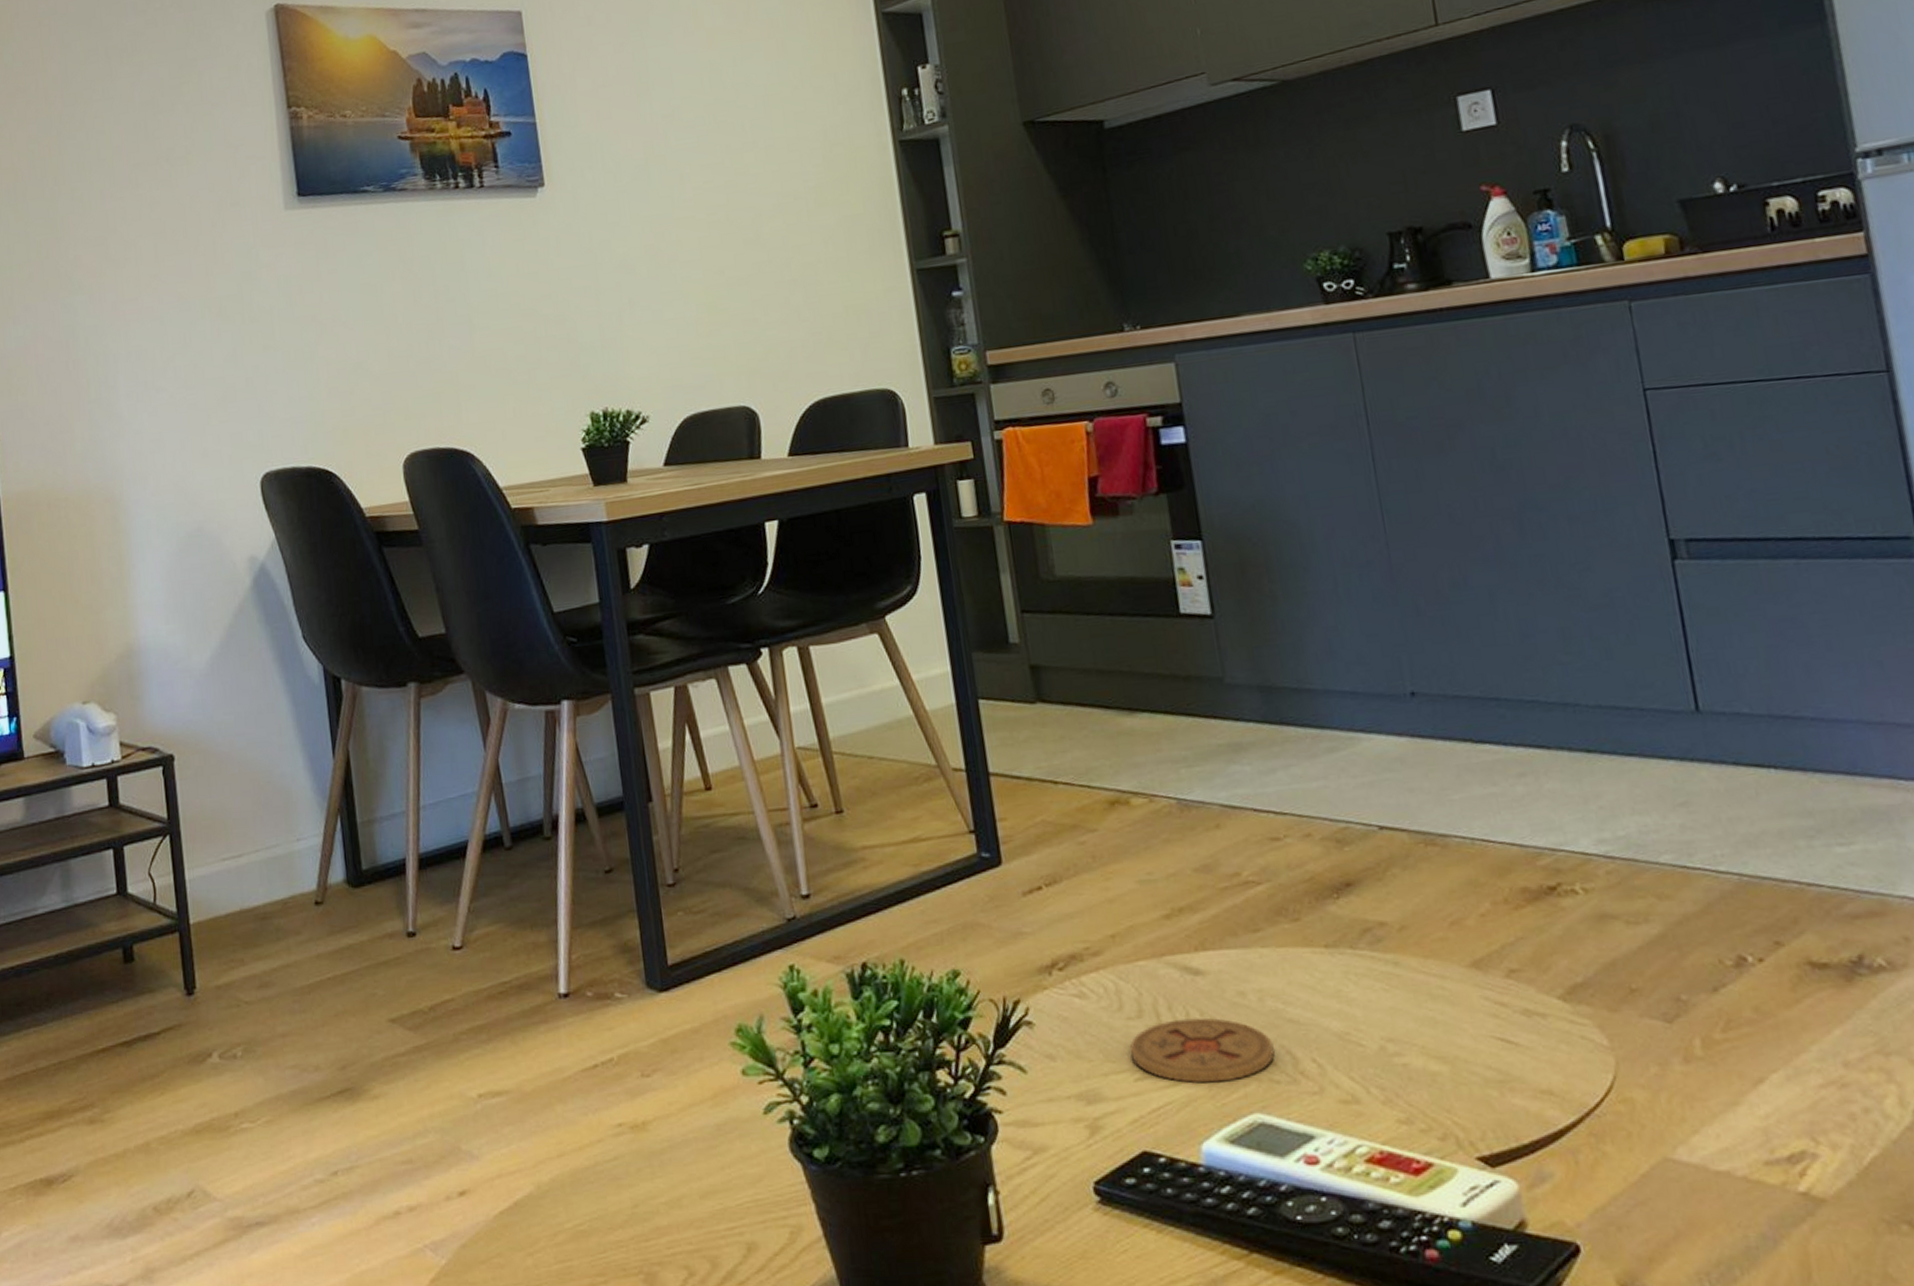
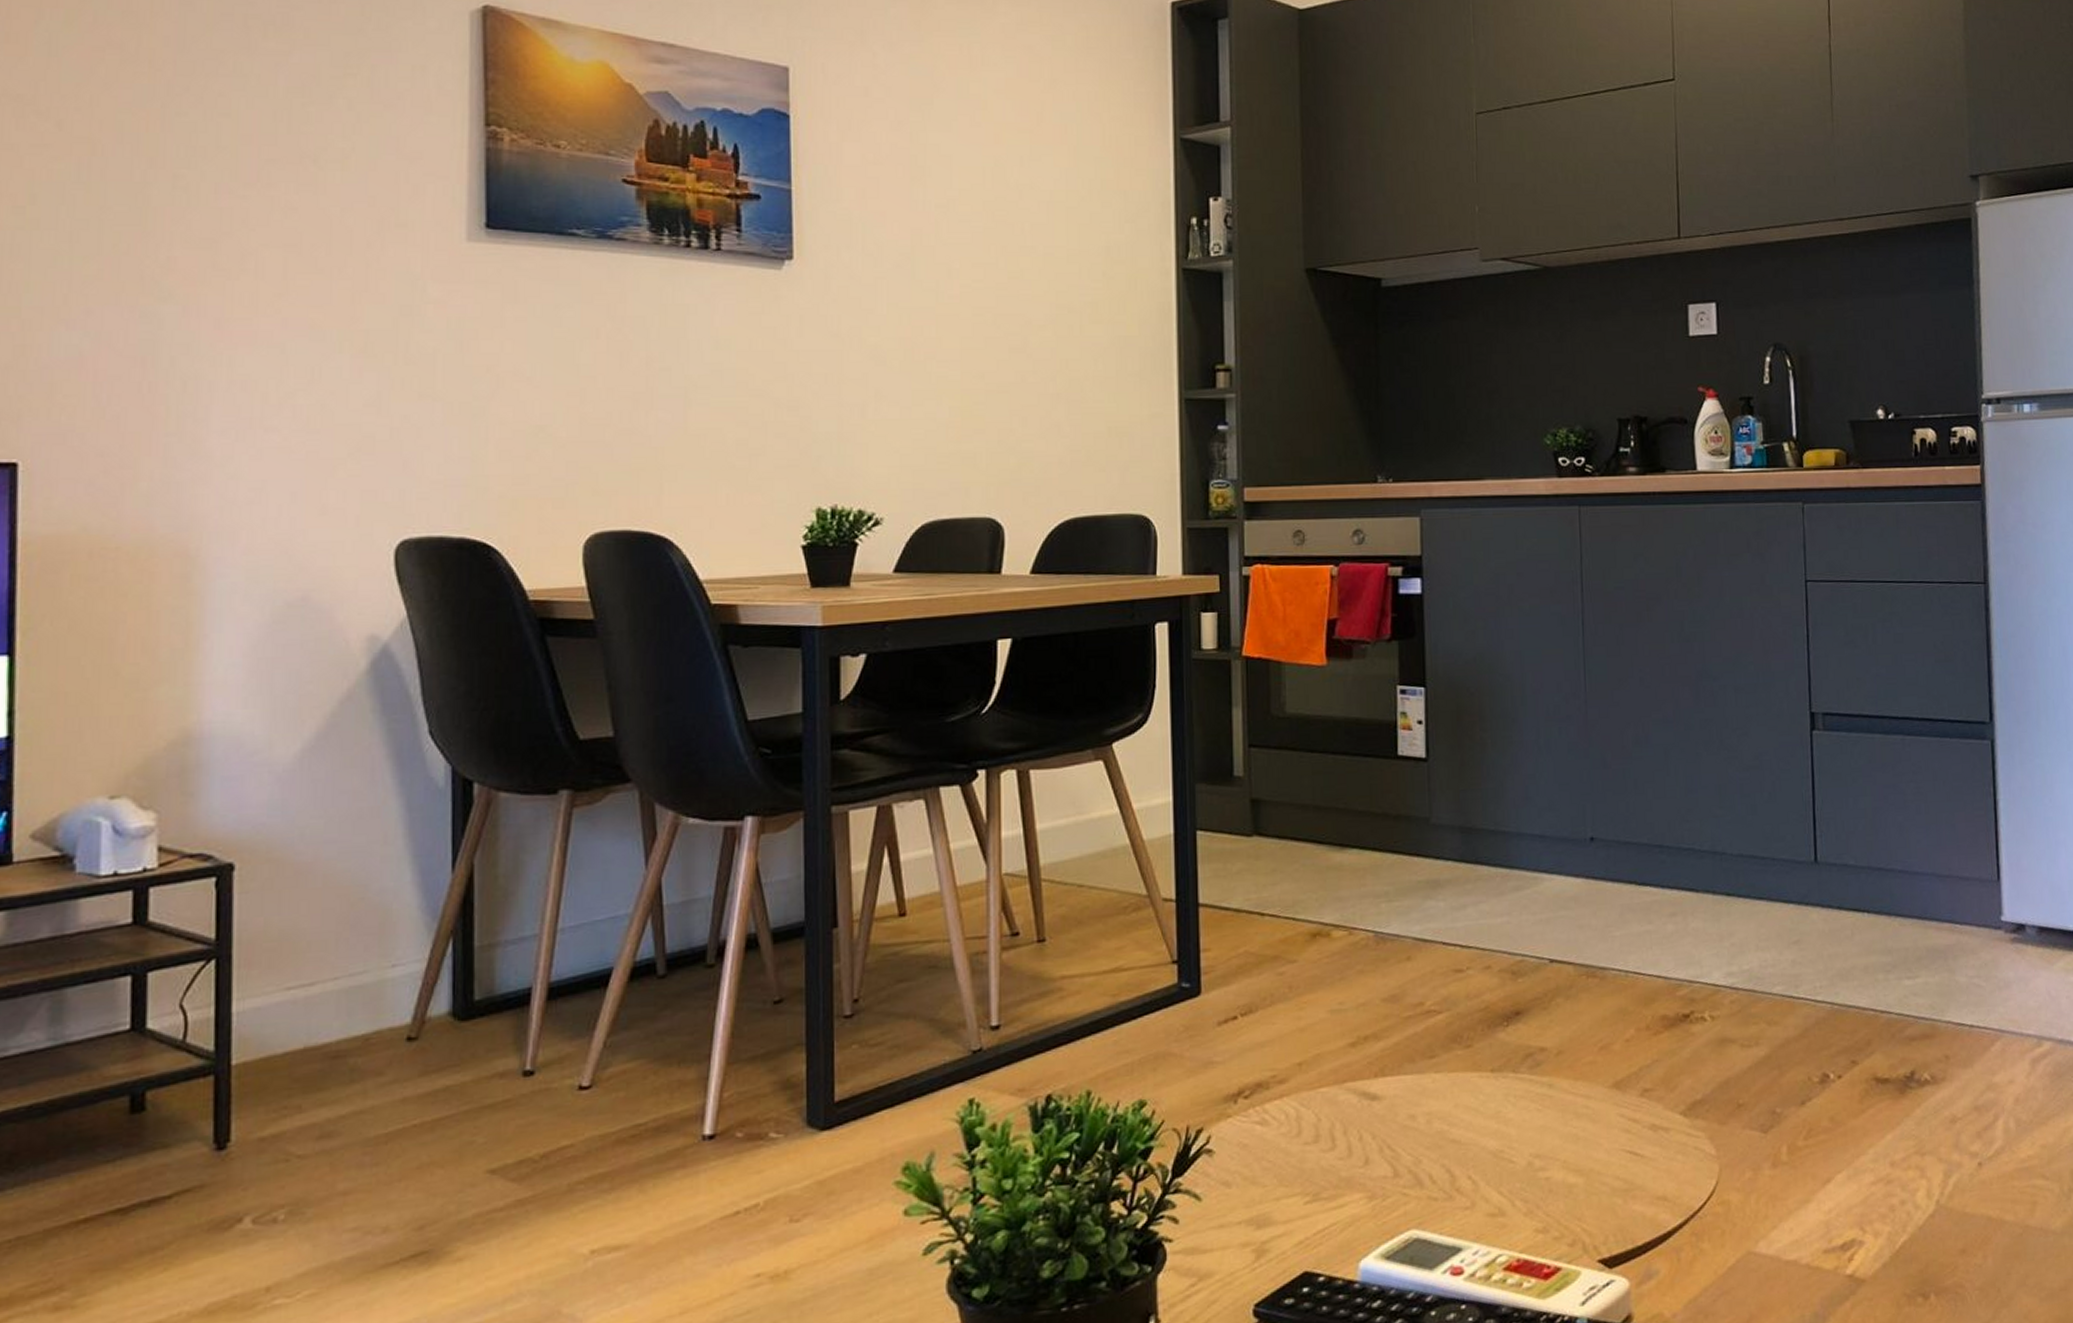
coaster: present [1130,1017,1275,1083] -> none [1304,1140,1435,1203]

